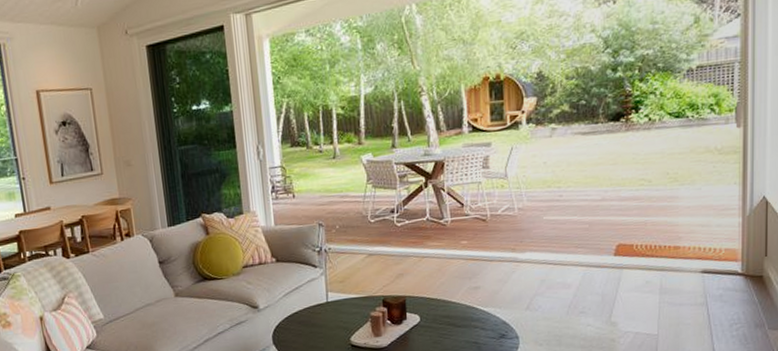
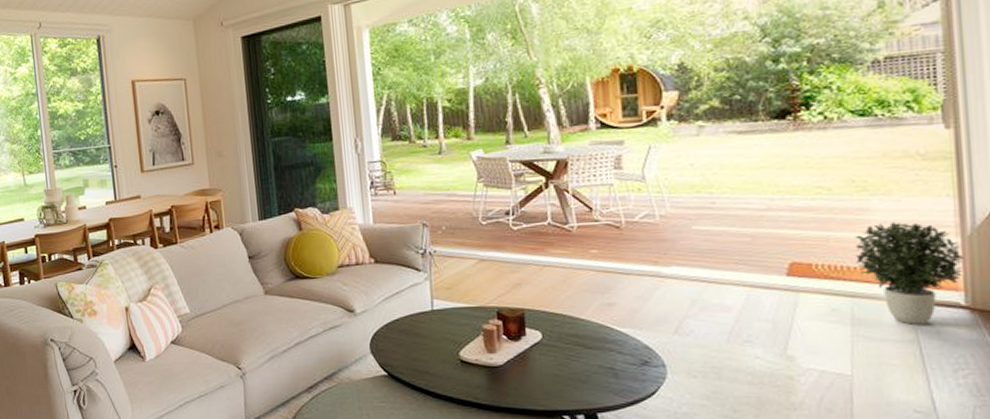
potted plant: none [666,206,743,291] -> present [855,221,964,326]

